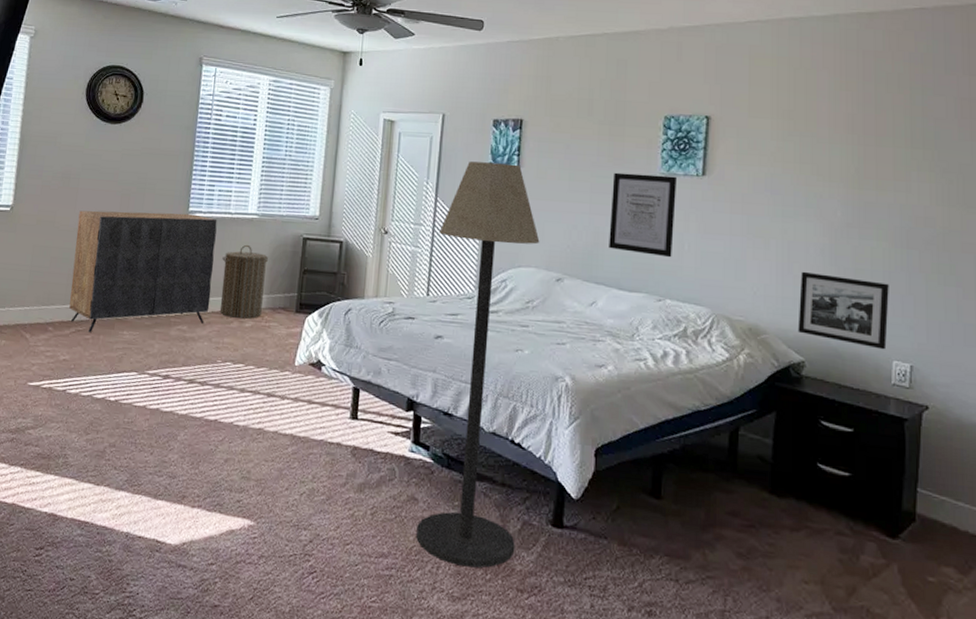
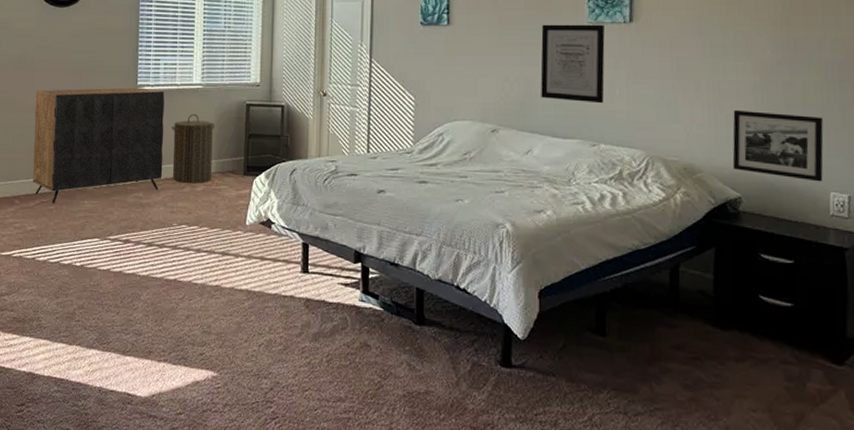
floor lamp: present [416,161,540,568] -> none [371,22,473,408]

